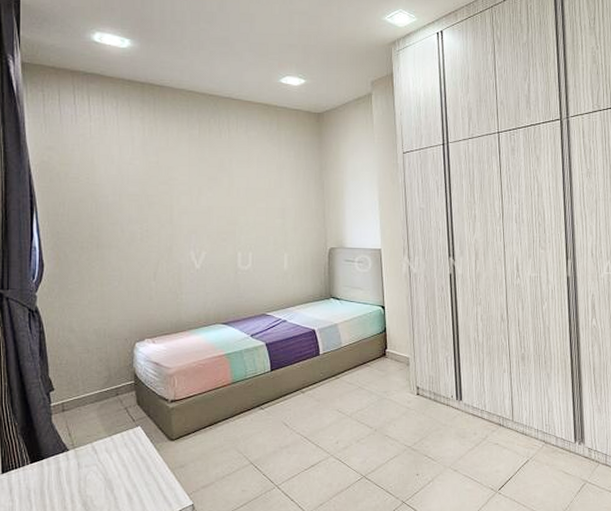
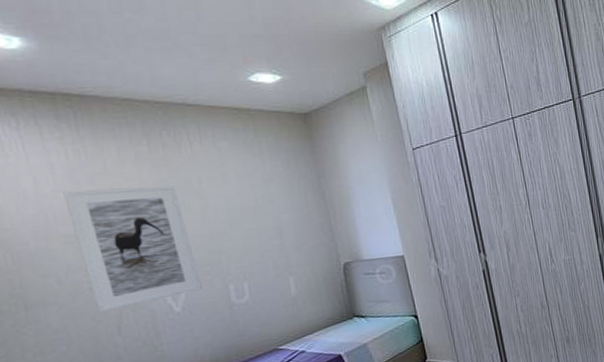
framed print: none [136,159,218,260] -> present [63,185,202,313]

